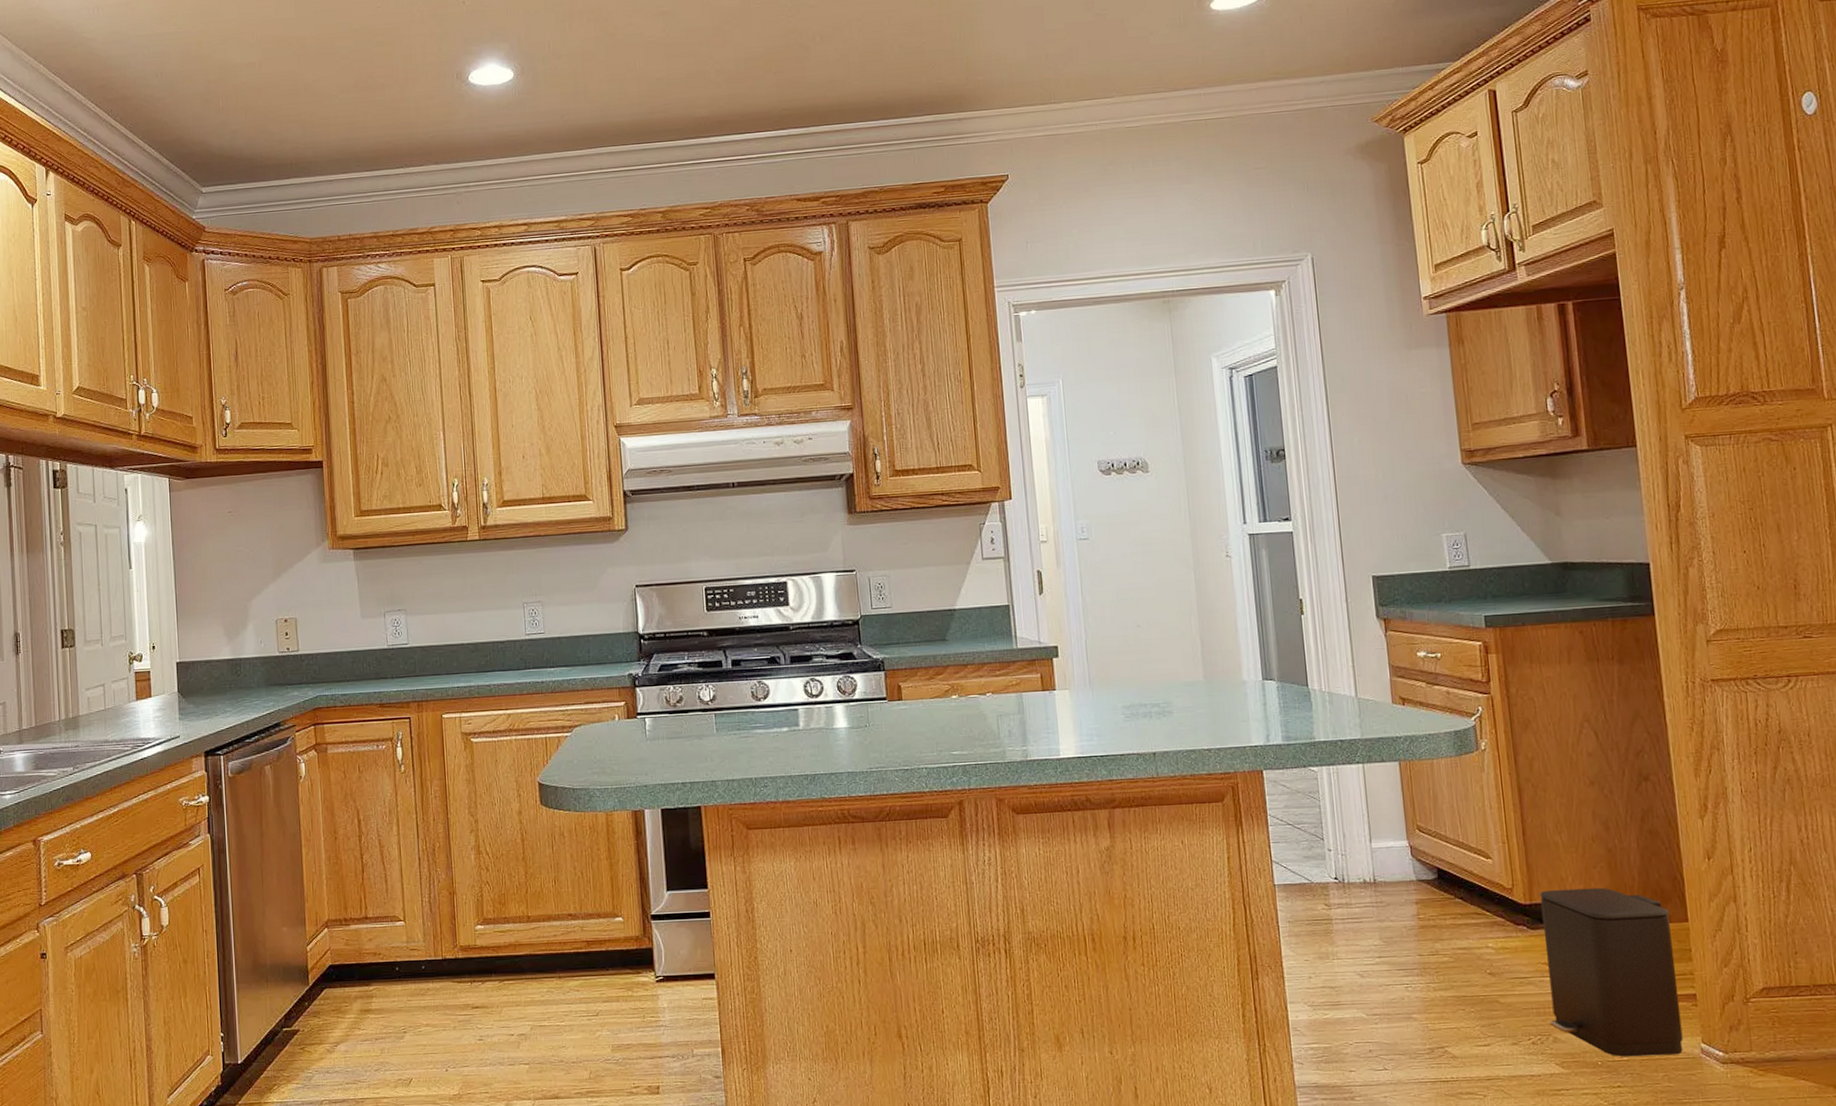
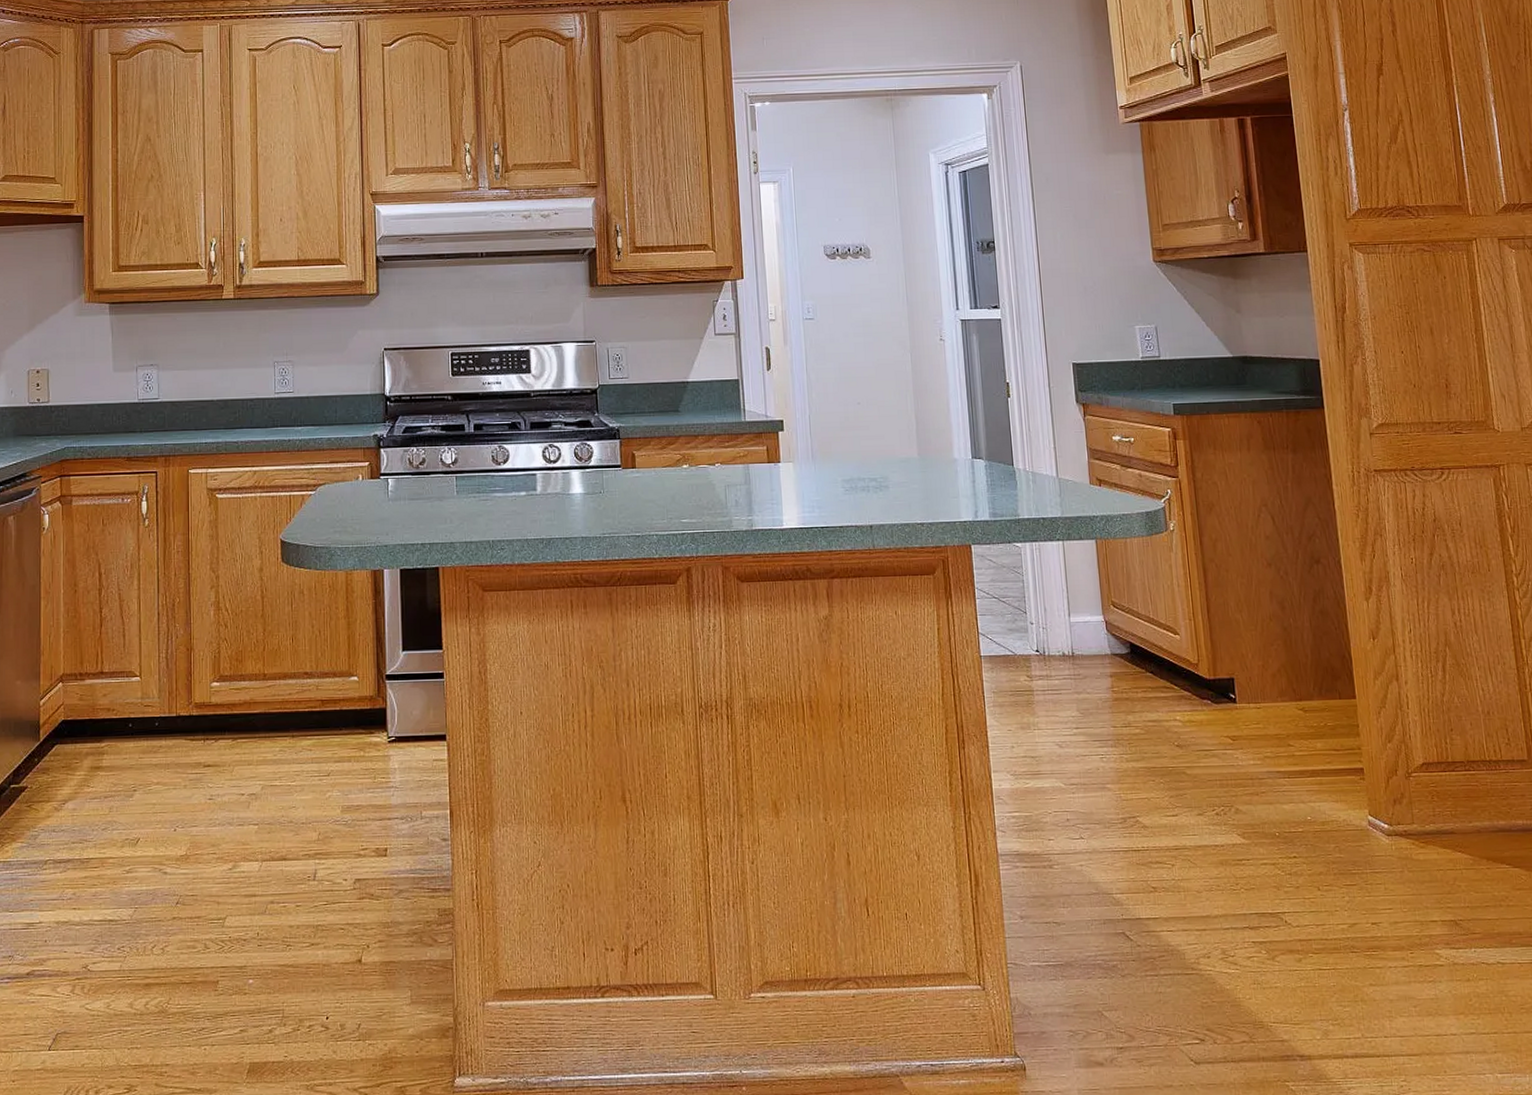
pedal bin: present [1540,887,1683,1057] -> none [1223,664,1352,828]

